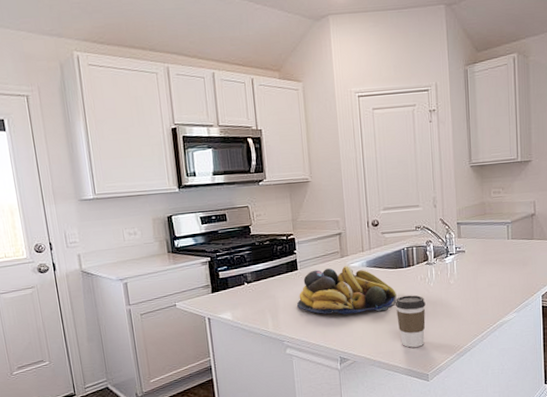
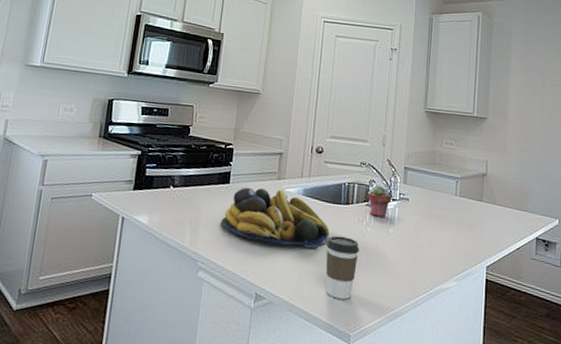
potted succulent: none [426,244,448,272] -> present [367,185,391,217]

